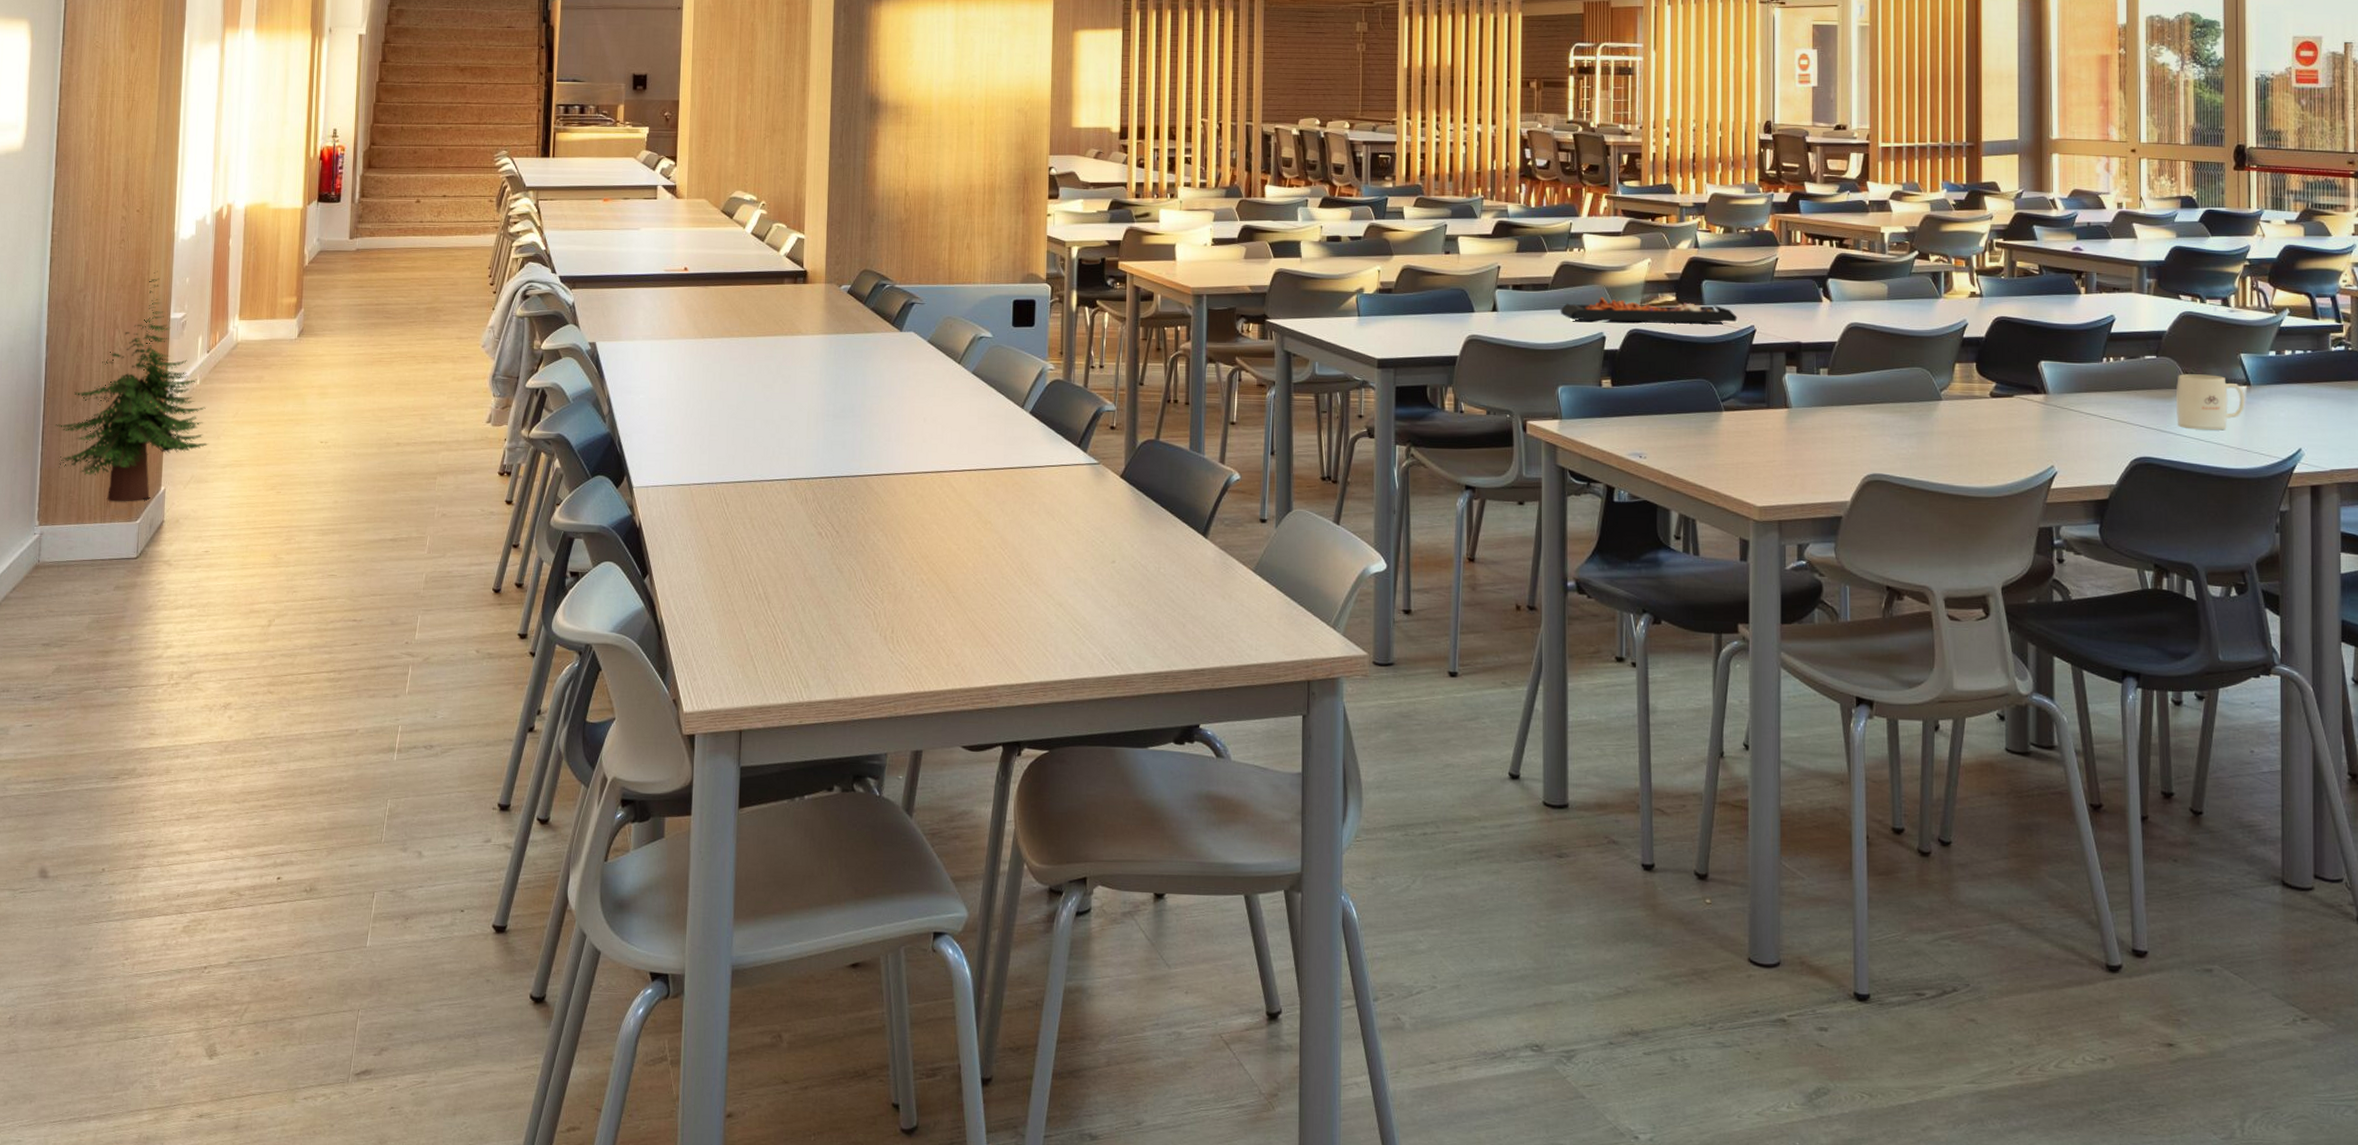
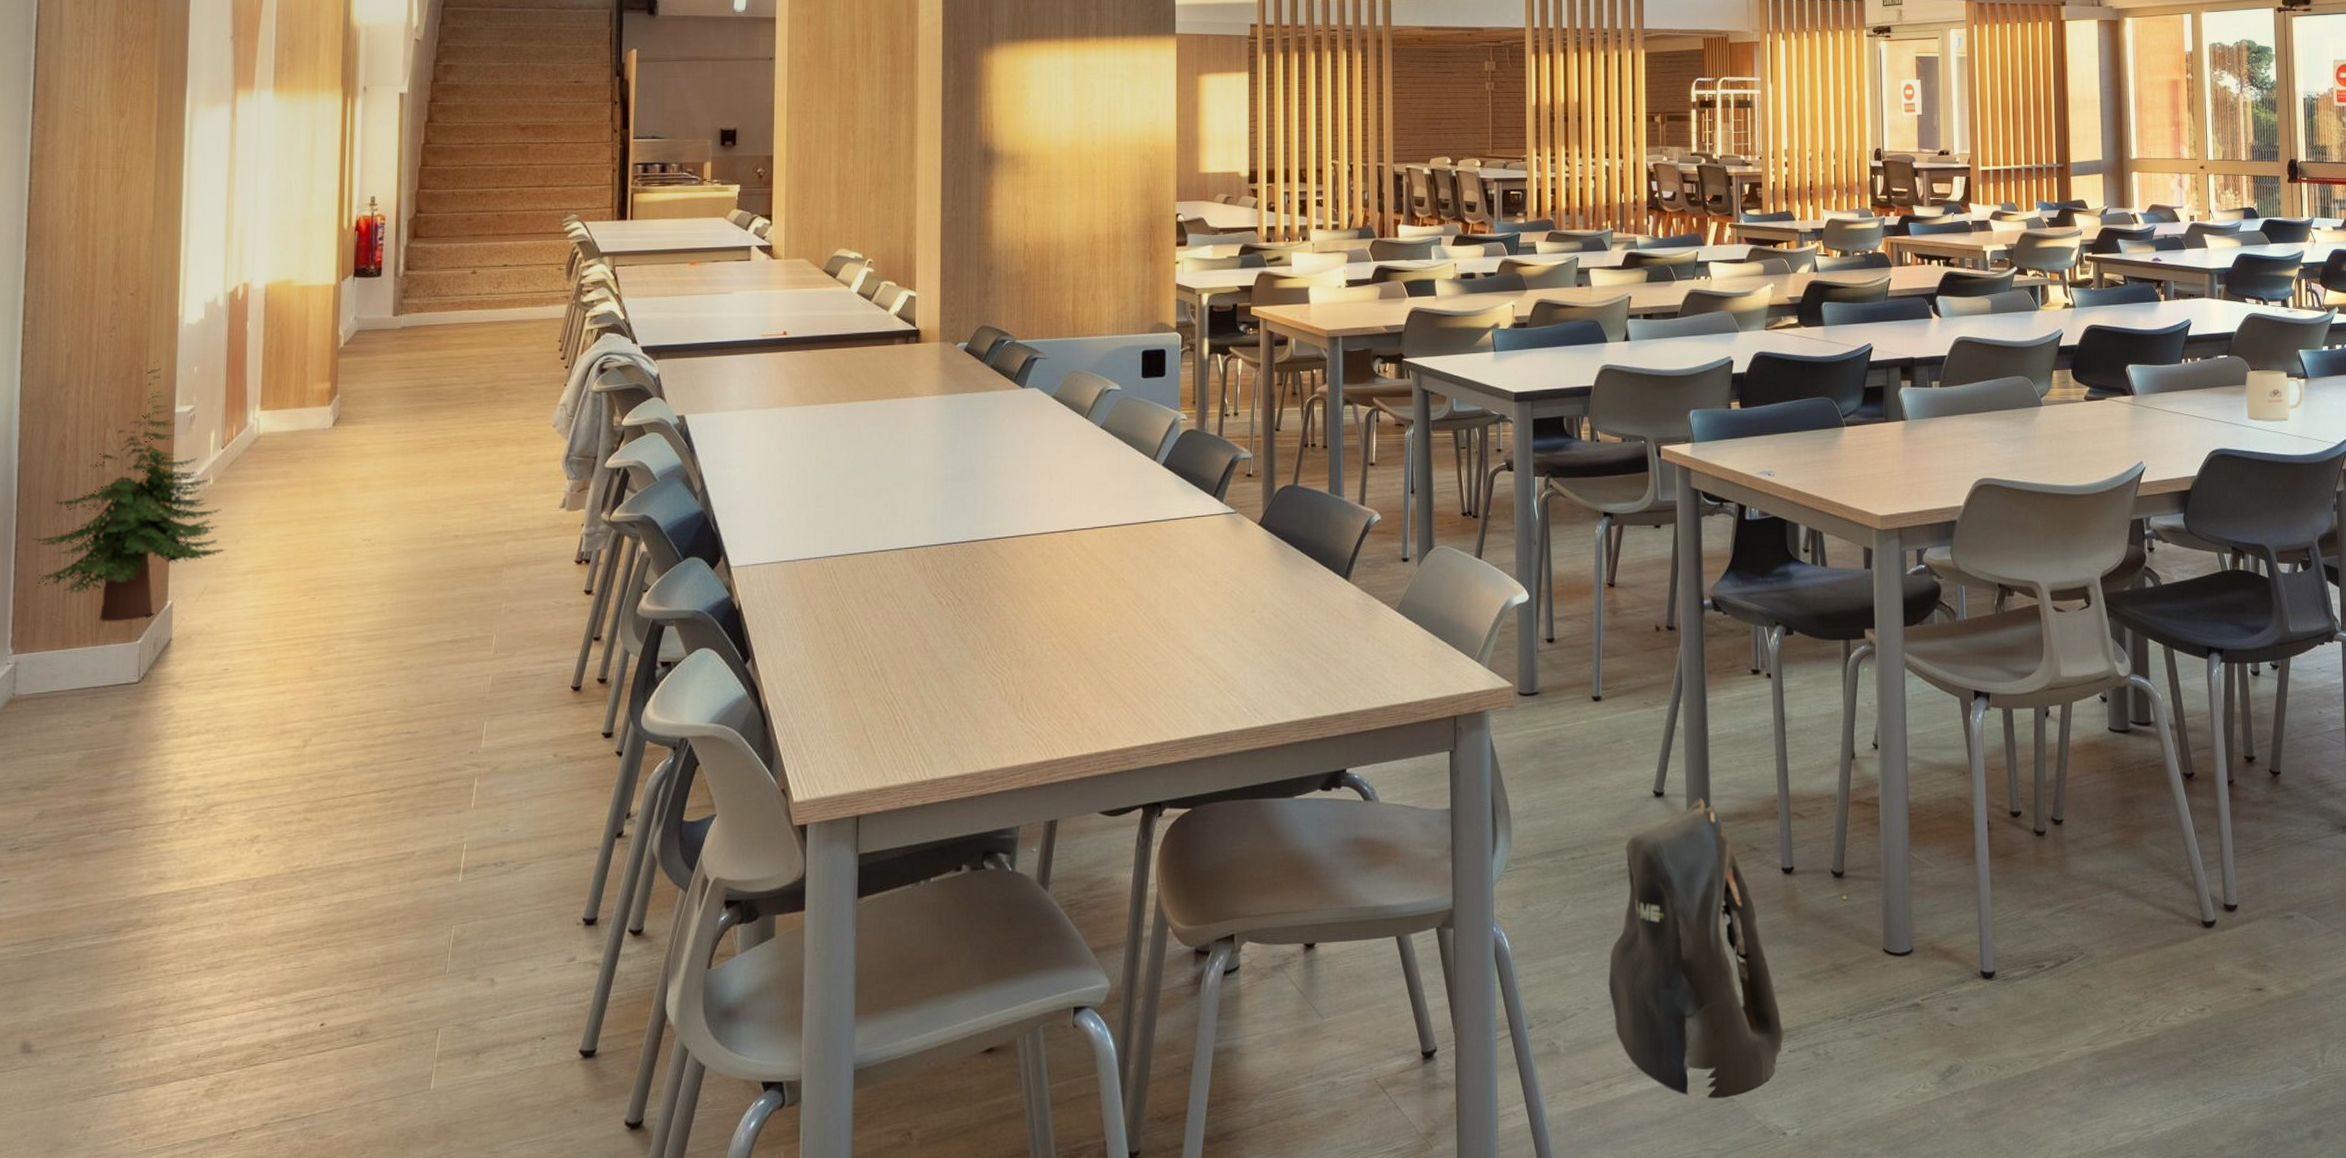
backpack: none [1457,784,1640,1093] -> present [1608,798,1785,1098]
food tray: present [1560,297,1738,323] -> none [1689,322,1856,346]

